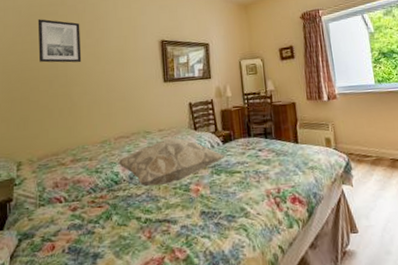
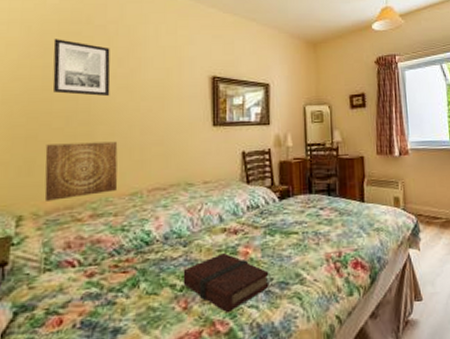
wall art: none [36,99,90,150] -> present [44,141,118,201]
decorative pillow: present [118,138,225,186] -> none [150,193,281,248]
book: none [146,189,219,242] -> present [183,252,269,314]

